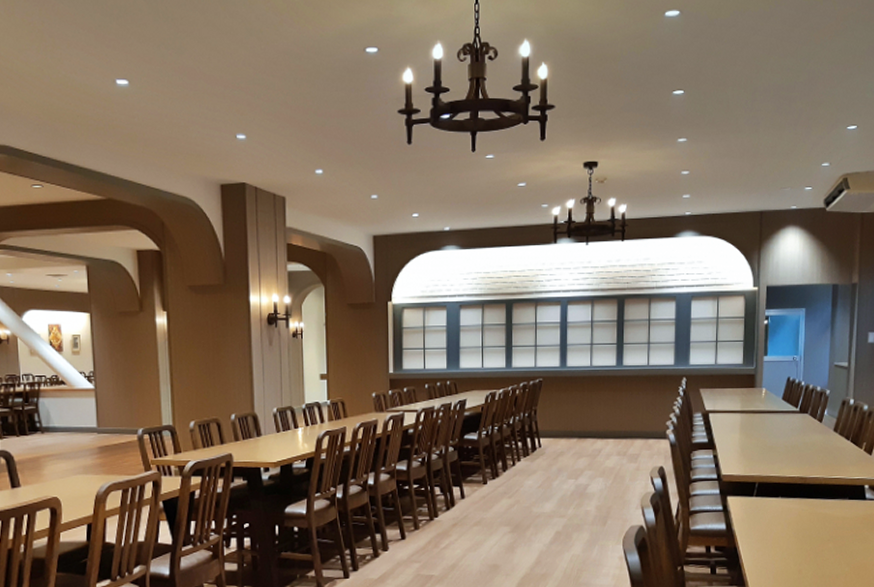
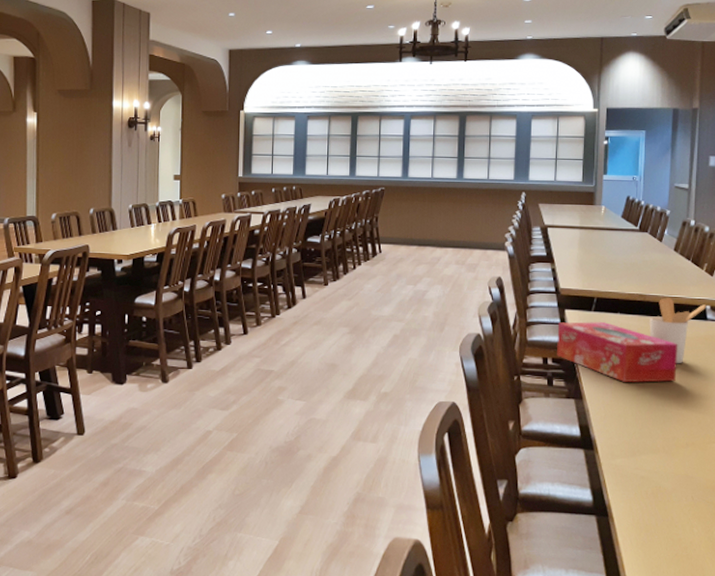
tissue box: none [720,507,838,566] -> present [557,322,678,382]
utensil holder: none [810,479,865,545] -> present [649,298,707,364]

